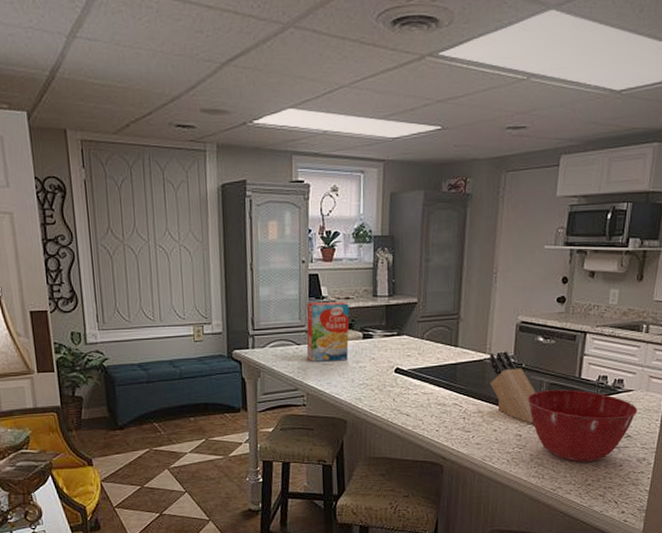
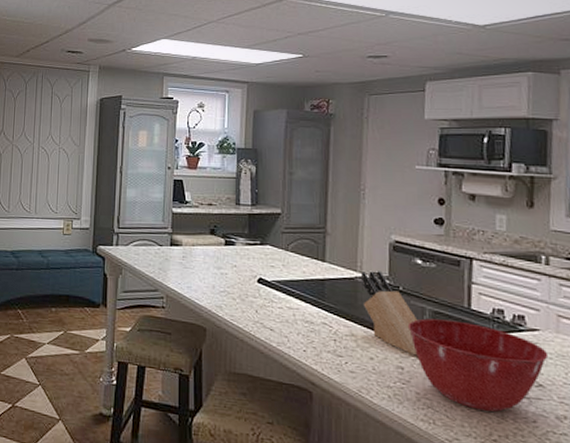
cereal box: present [306,302,350,362] -> none [168,206,212,266]

